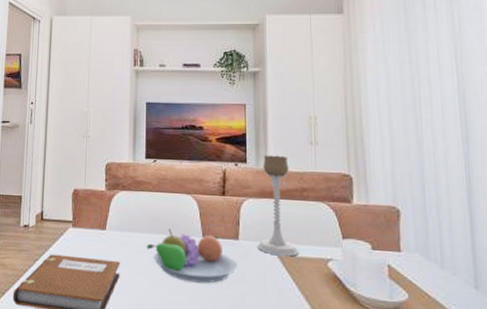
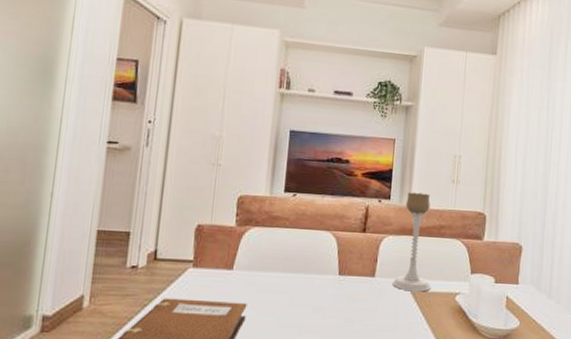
fruit bowl: present [146,229,237,283] -> none [277,267,371,322]

